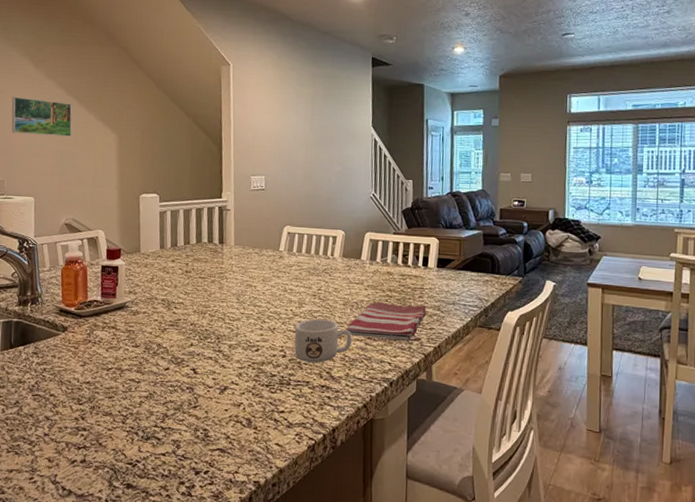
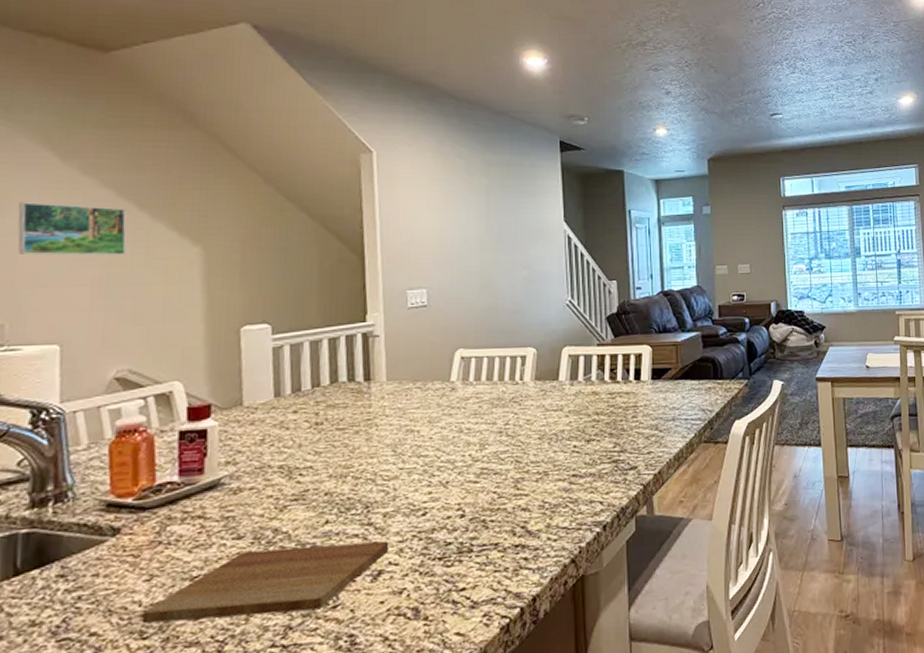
cutting board: none [79,357,232,407] -> present [141,541,389,624]
mug: present [294,318,352,363] -> none [475,459,552,519]
dish towel: present [345,302,427,341] -> none [543,427,643,476]

